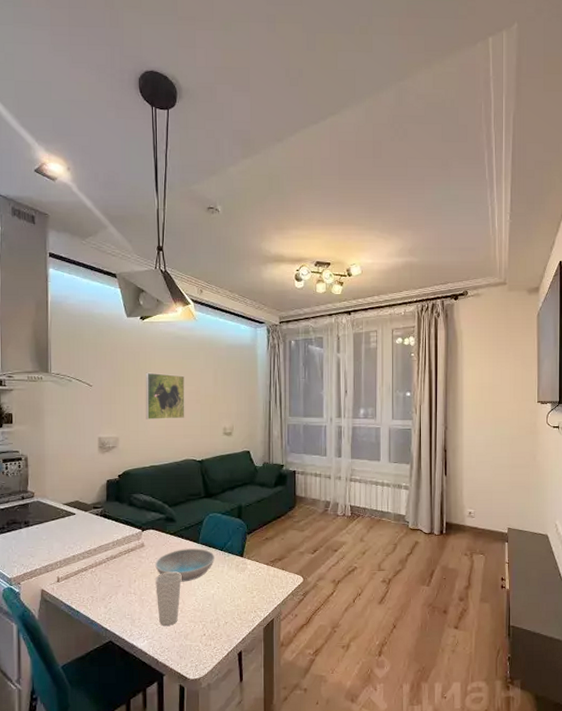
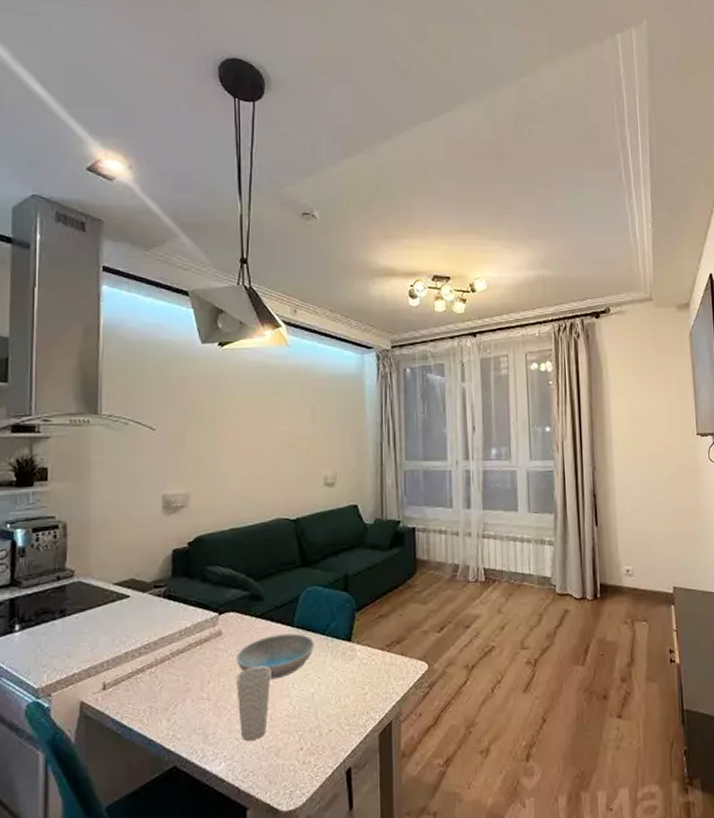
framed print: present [145,372,185,420] -> none [224,410,275,470]

